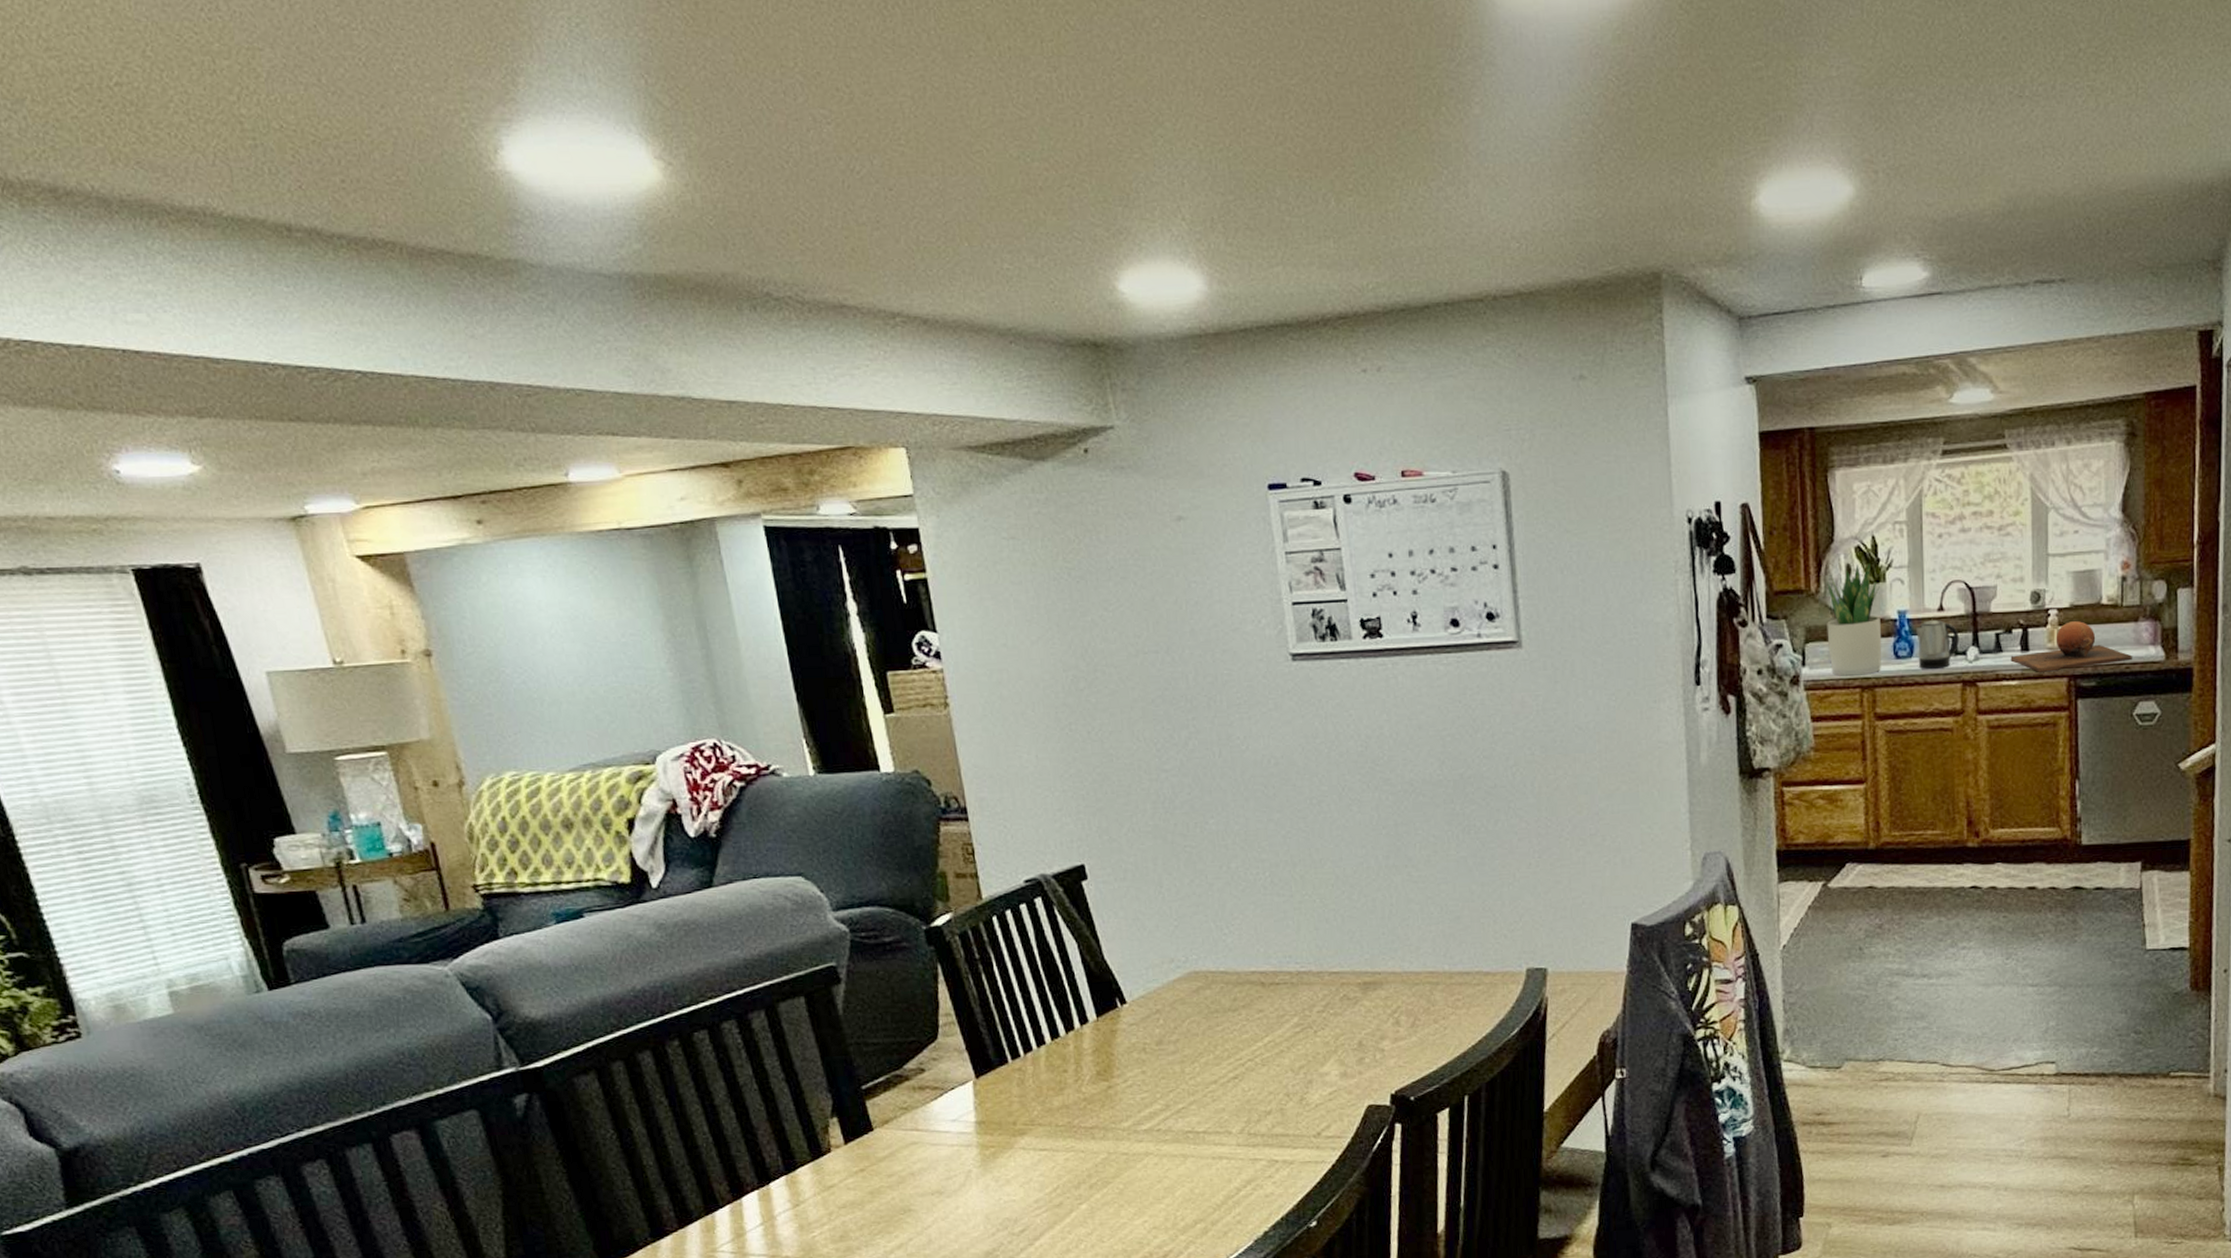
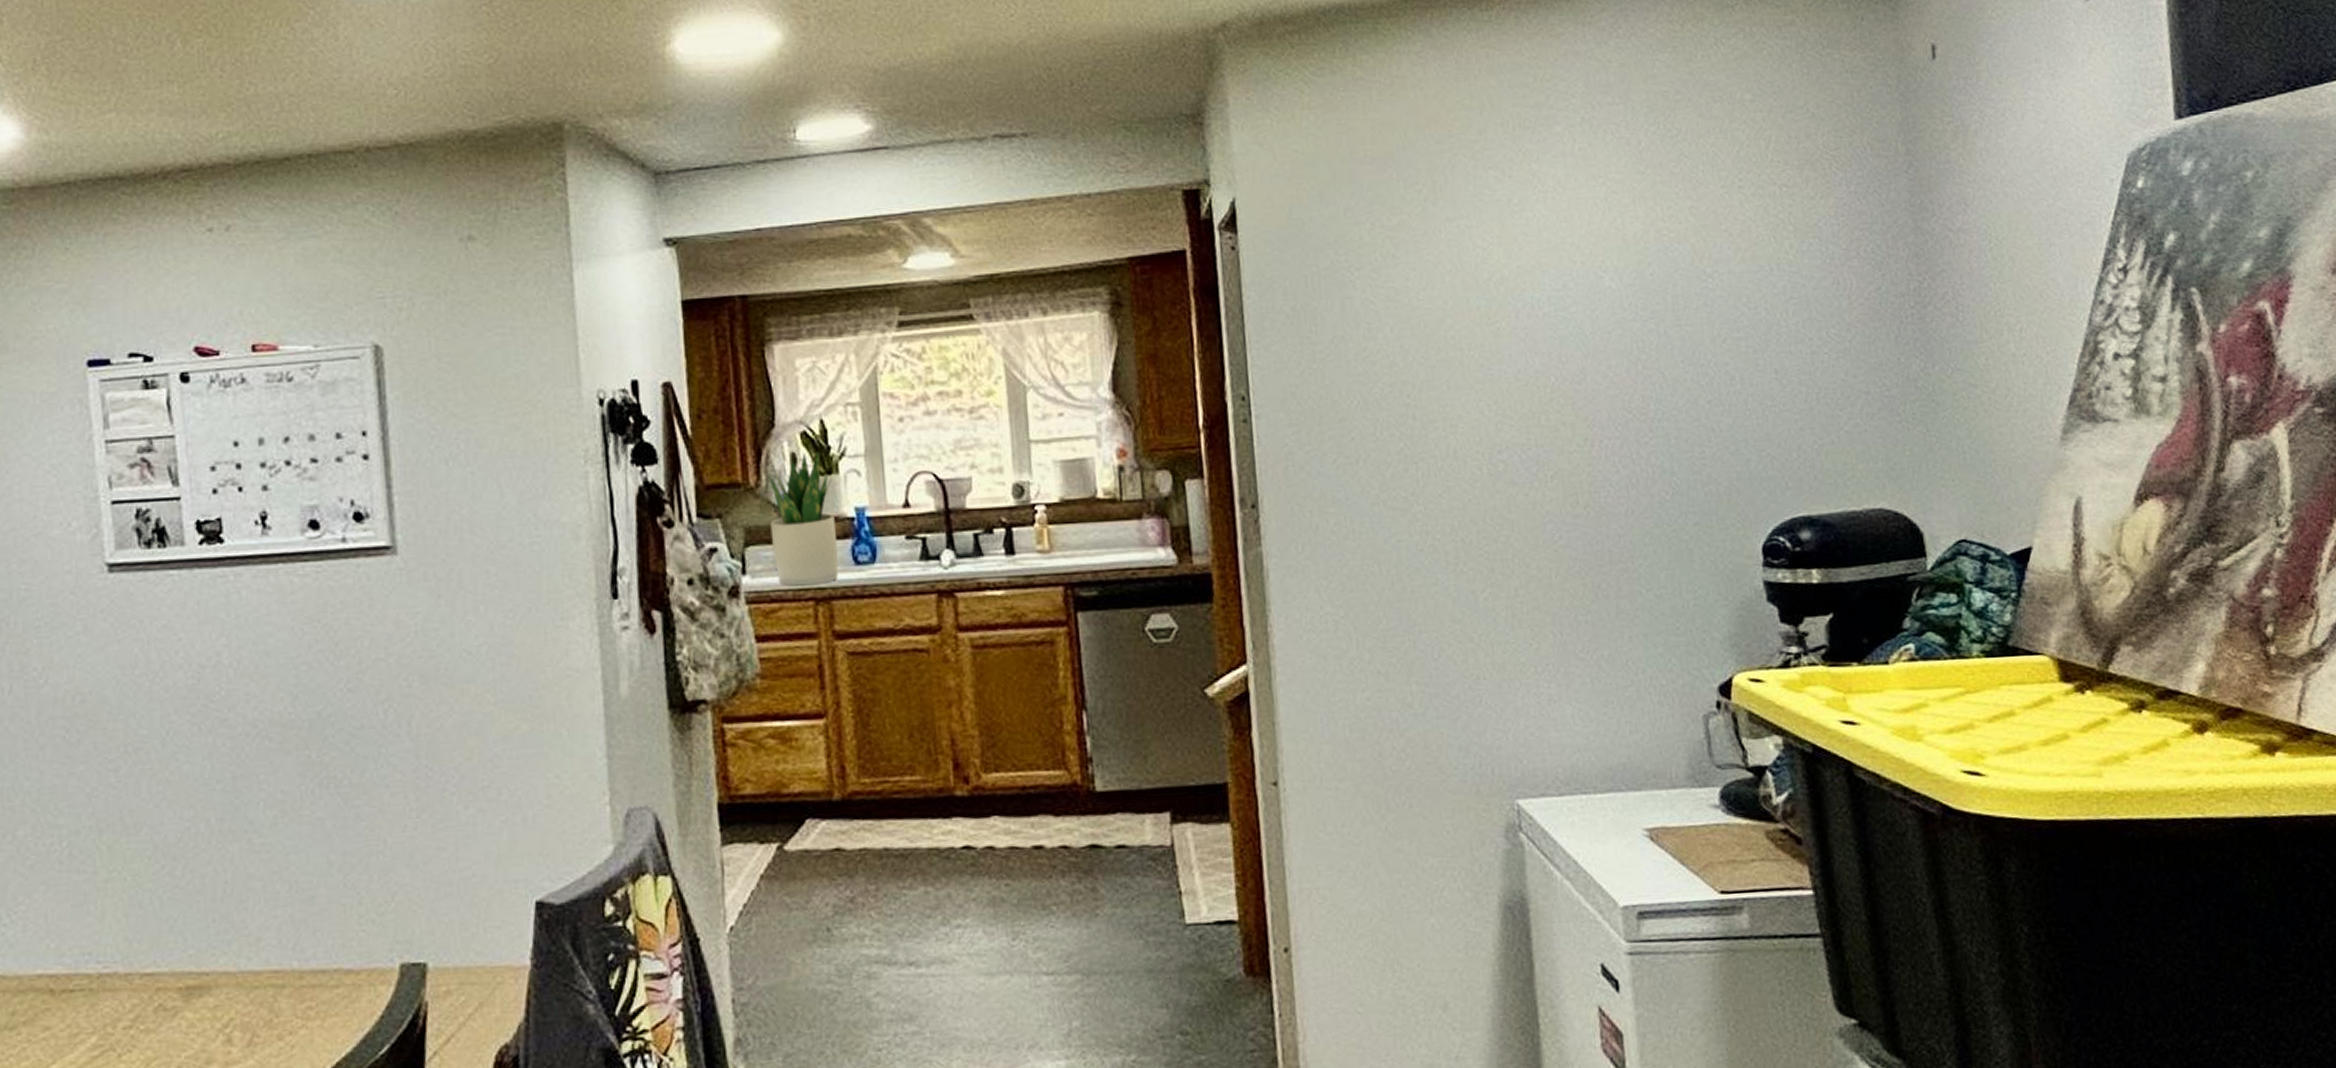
kettle: present [1916,620,1960,669] -> none [878,518,931,577]
chopping board: present [2010,621,2133,672] -> none [993,519,1140,580]

